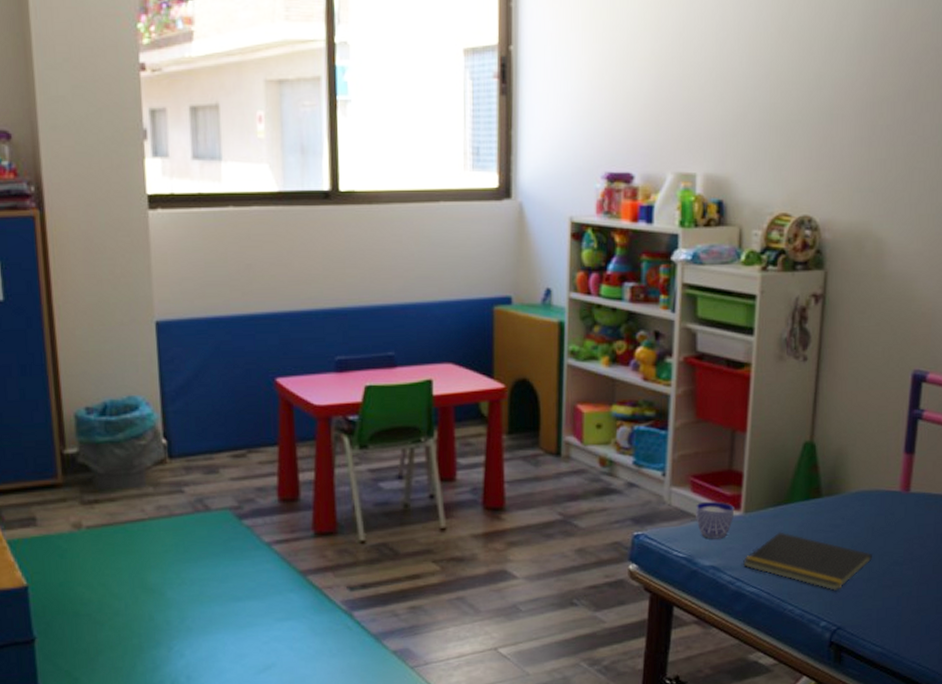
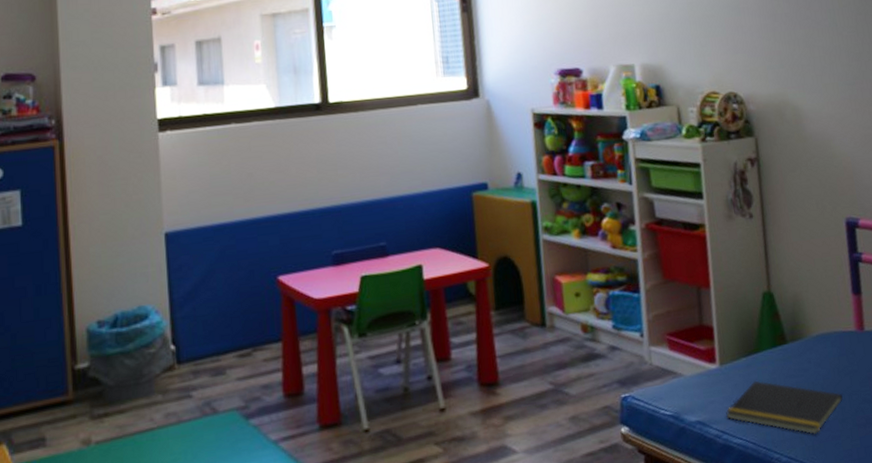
cup: present [696,501,735,539] -> none [675,356,711,394]

